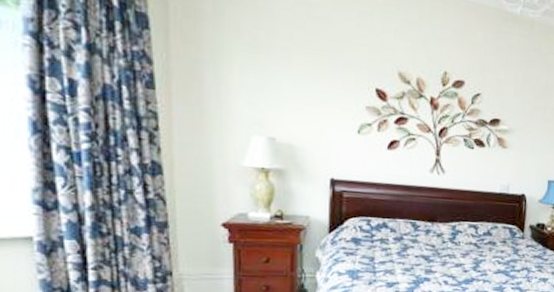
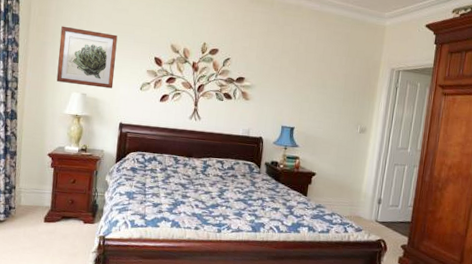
wall art: none [224,36,318,131] -> present [56,26,118,89]

